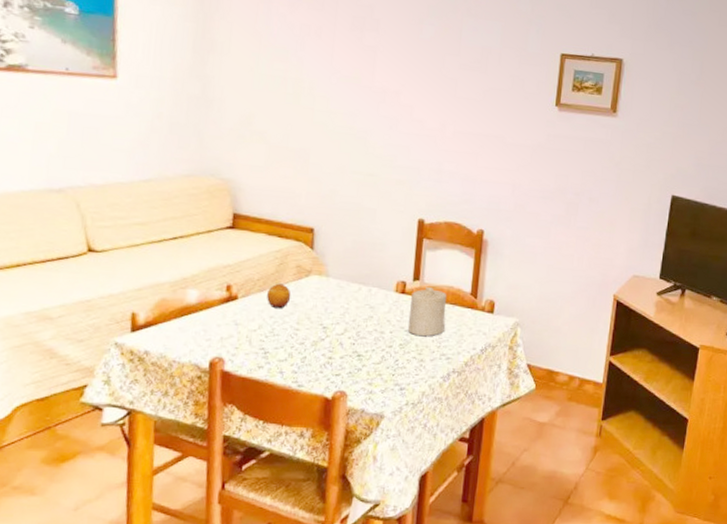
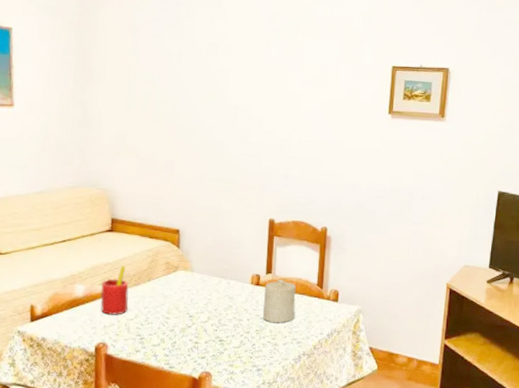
straw: none [217,267,252,325] -> present [101,265,129,315]
fruit: present [267,283,291,309] -> none [141,278,162,301]

